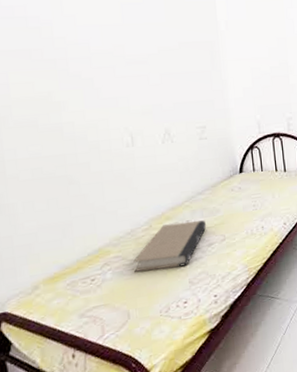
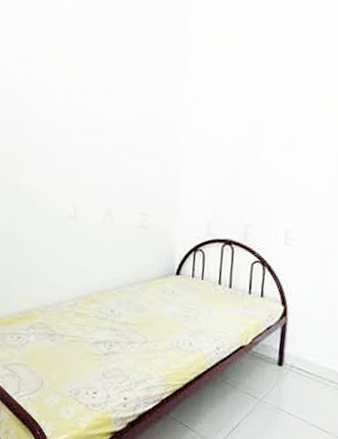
book: present [133,220,207,272] -> none [54,306,131,356]

